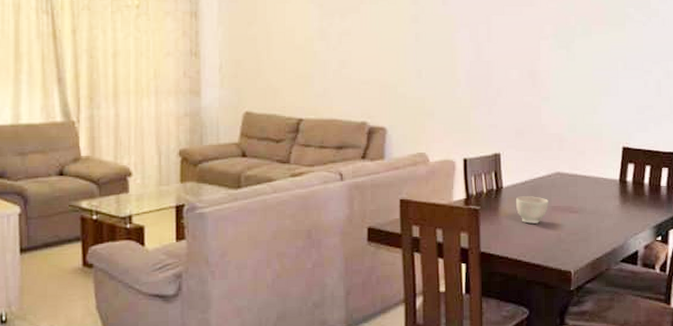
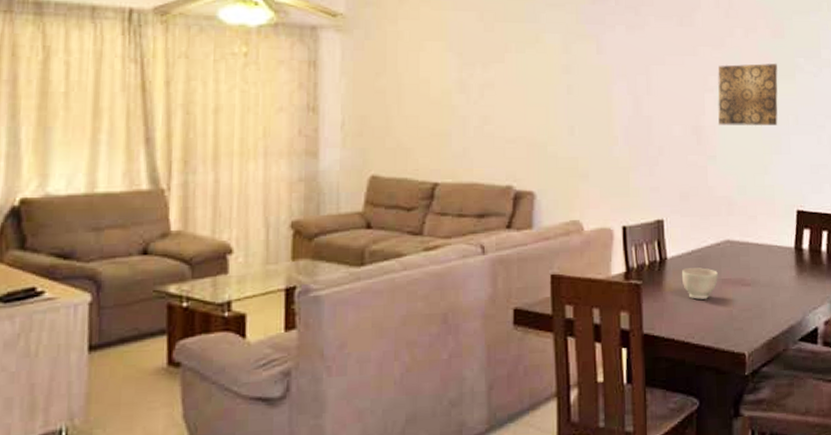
wall art: none [552,12,609,71] -> present [718,62,778,127]

